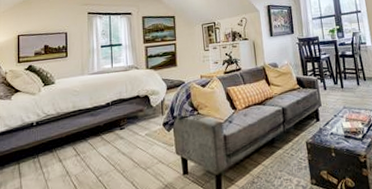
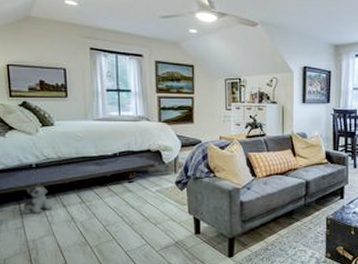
plush toy: none [21,138,49,174] -> present [23,181,52,214]

